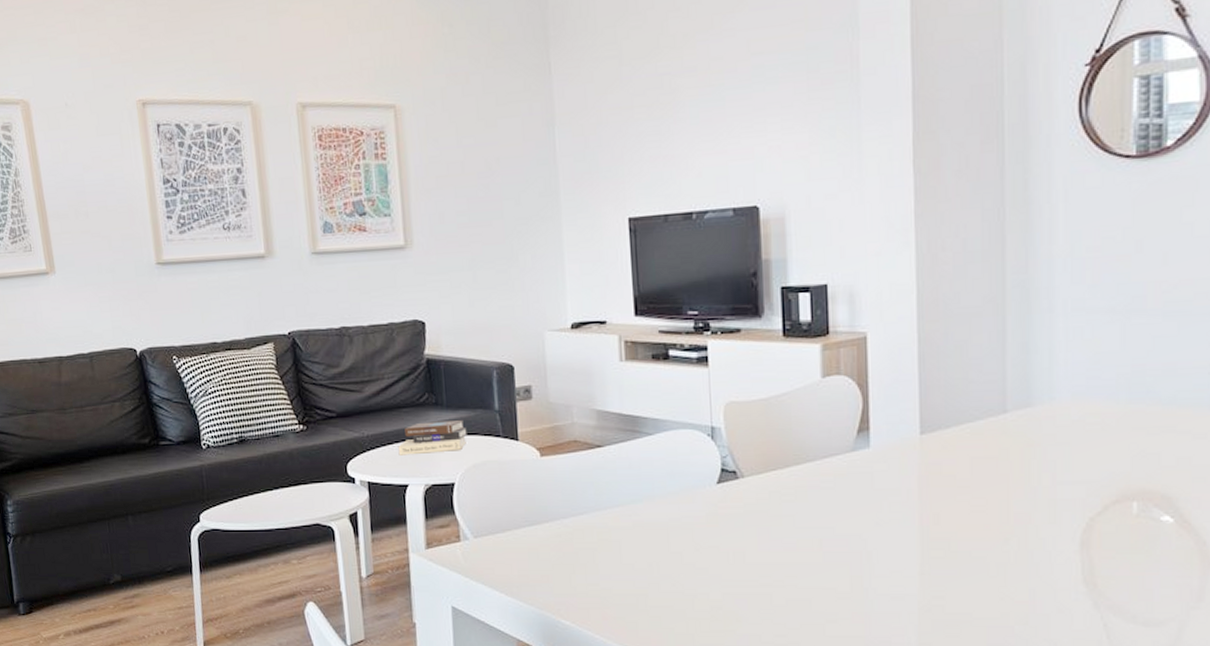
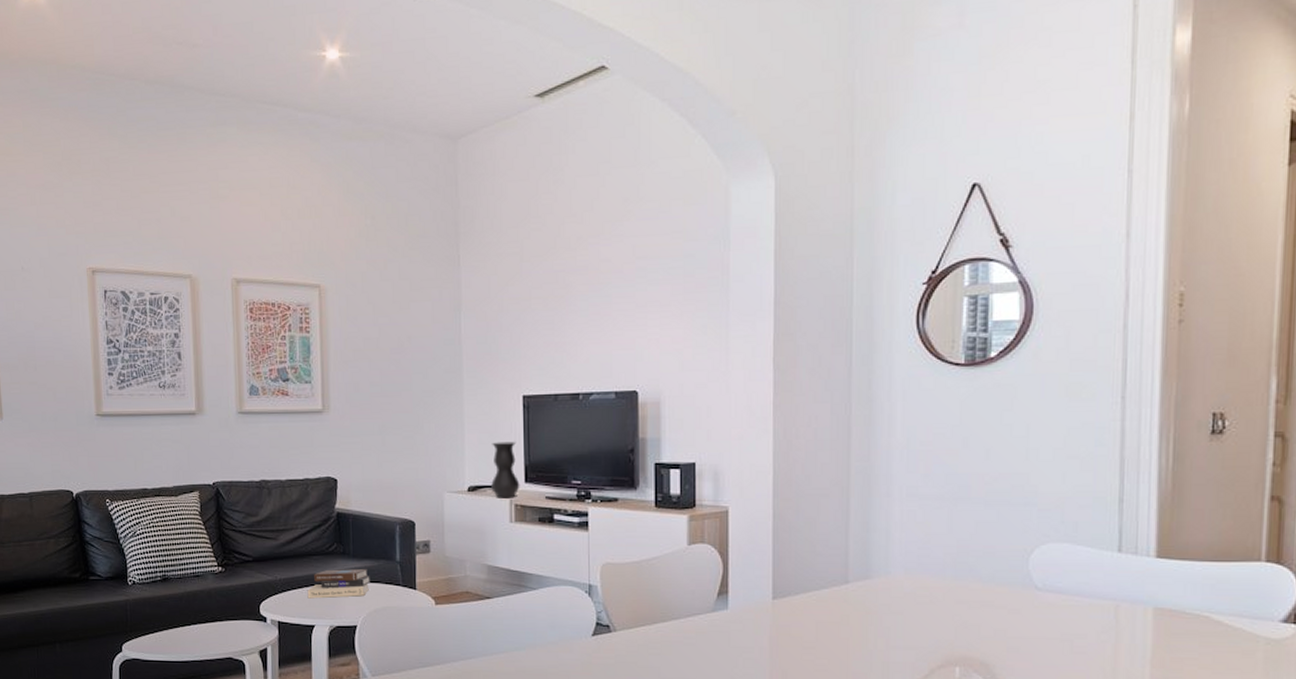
vase: none [596,270,630,335] -> present [491,441,520,498]

